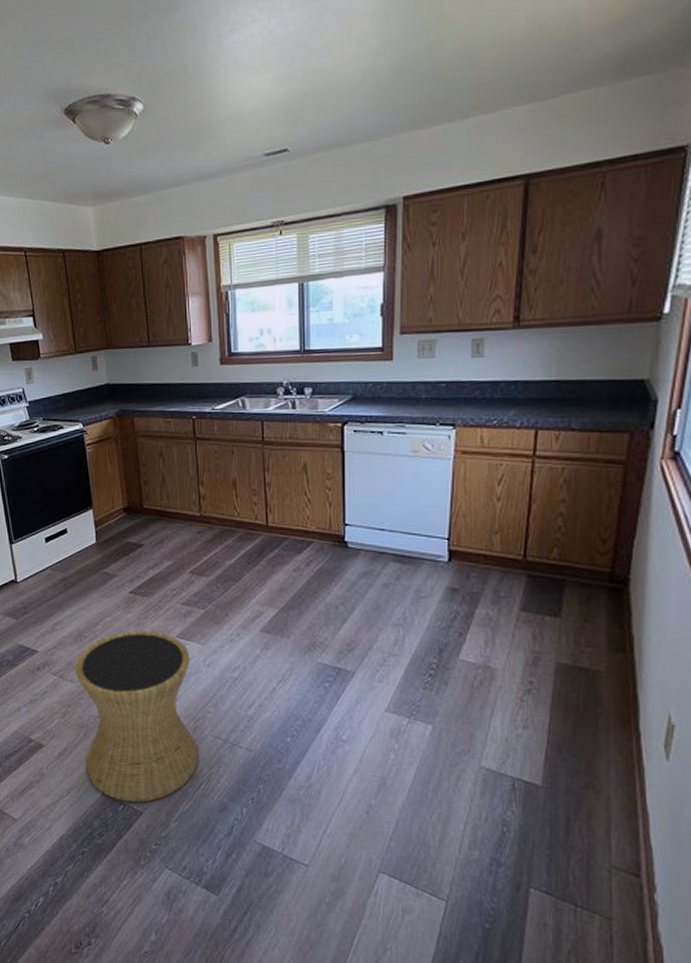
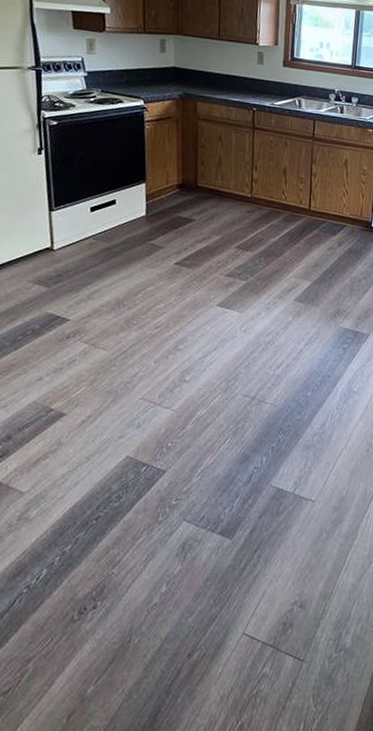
side table: present [76,630,199,803] -> none [109,299,229,462]

